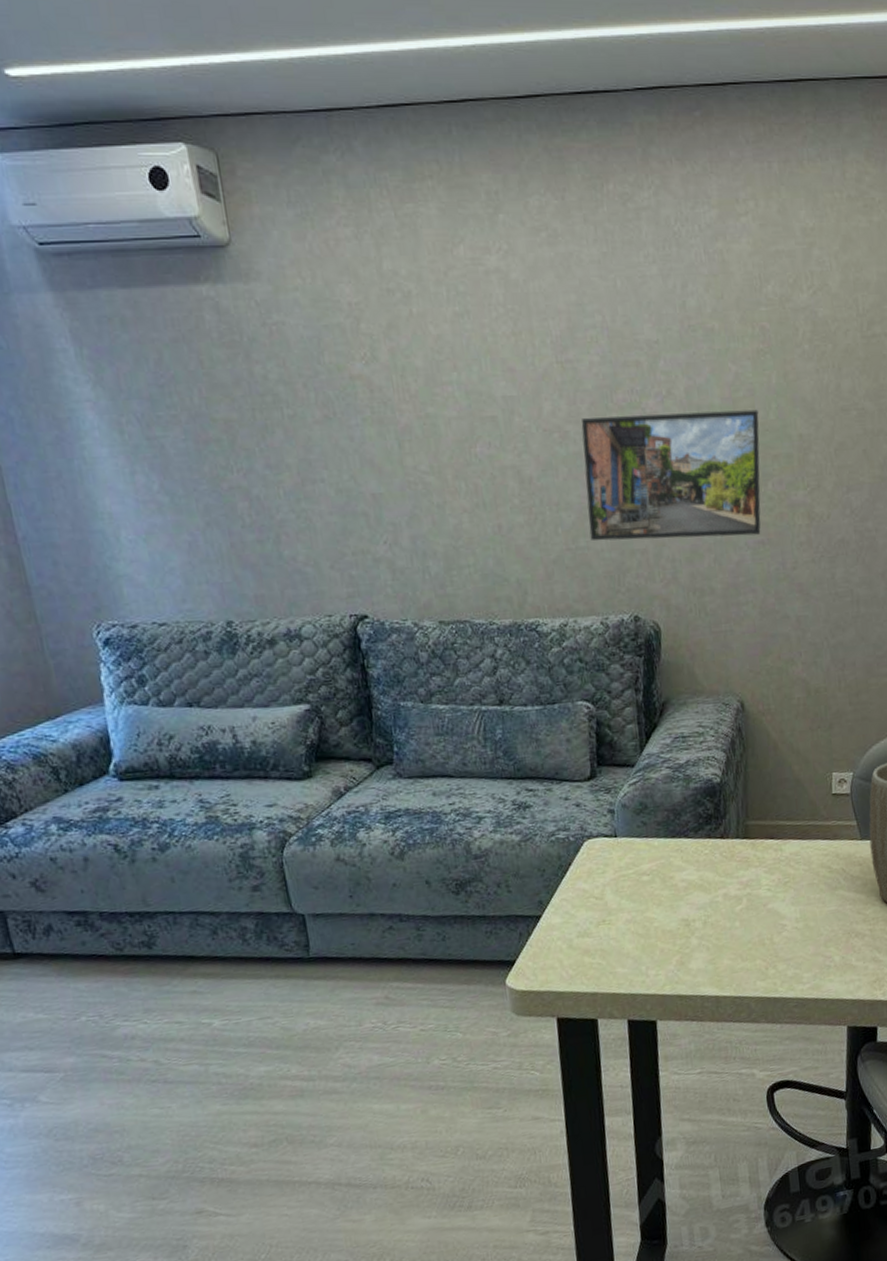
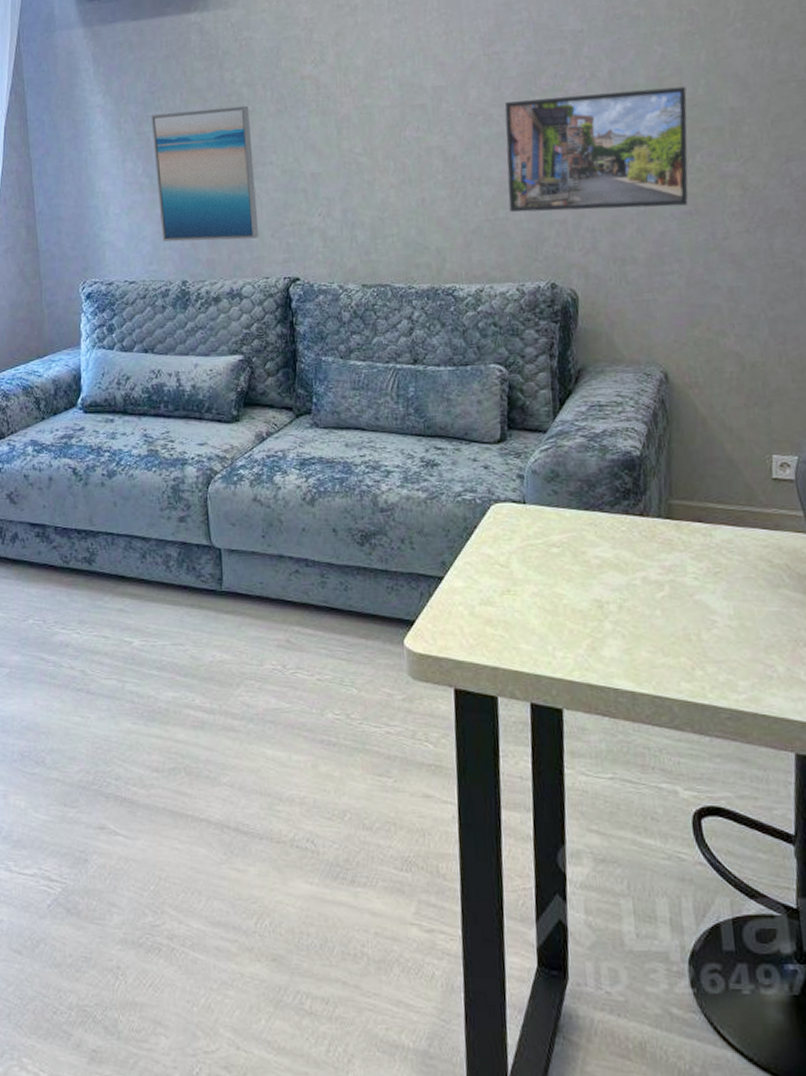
wall art: none [162,408,316,575] -> present [151,105,259,242]

